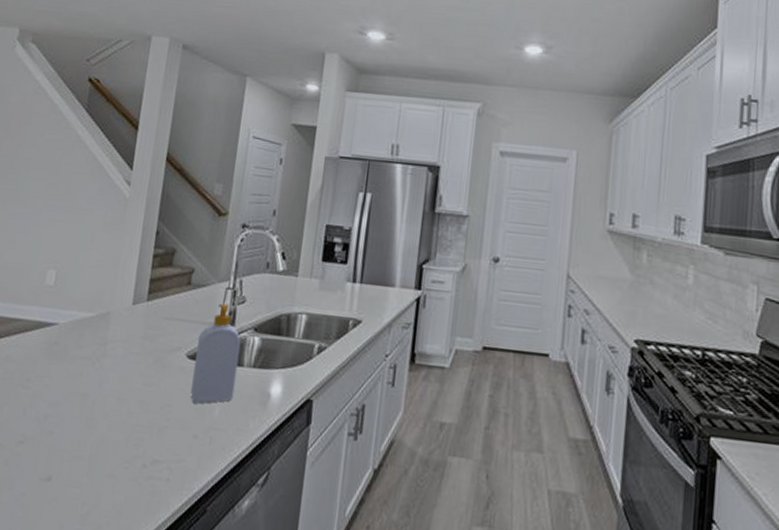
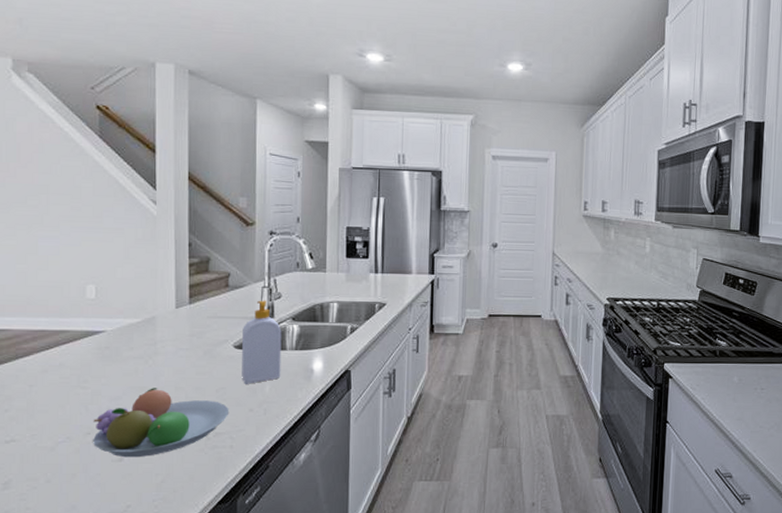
fruit bowl: none [24,396,172,480] -> present [93,388,230,458]

